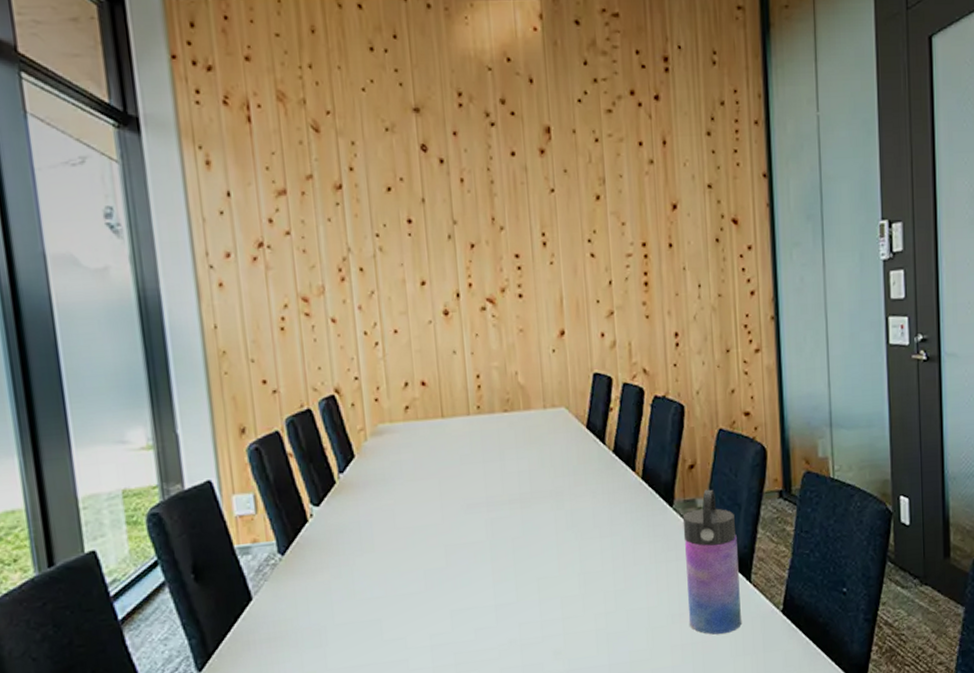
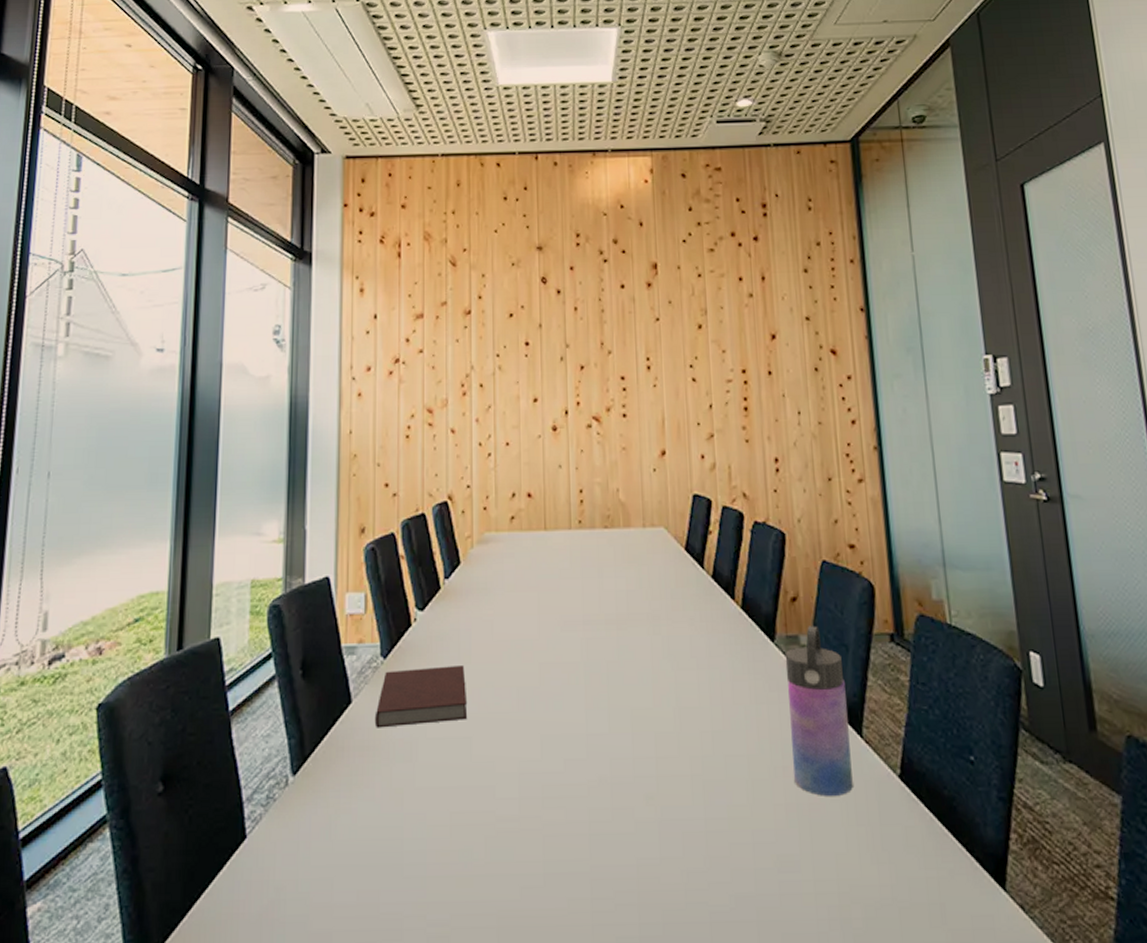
notebook: none [278,553,376,621] -> present [374,664,468,728]

